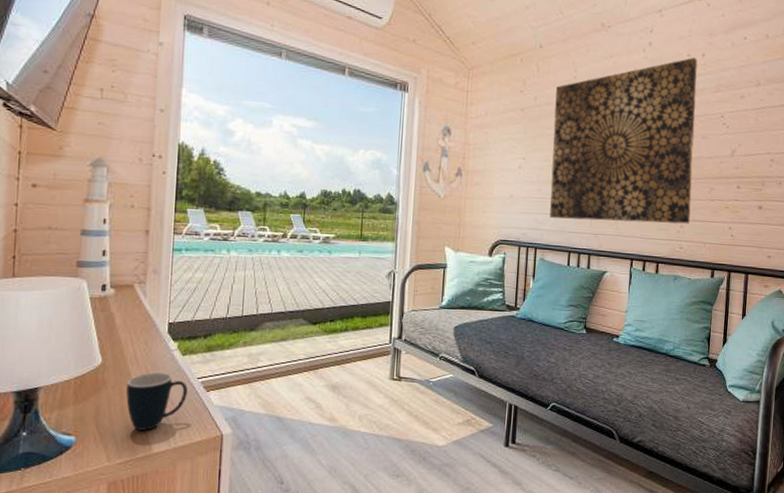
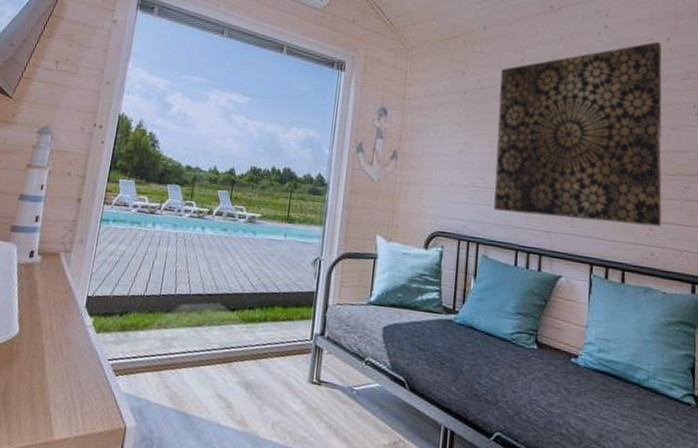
mug: present [126,372,188,431] -> none [35,348,97,413]

